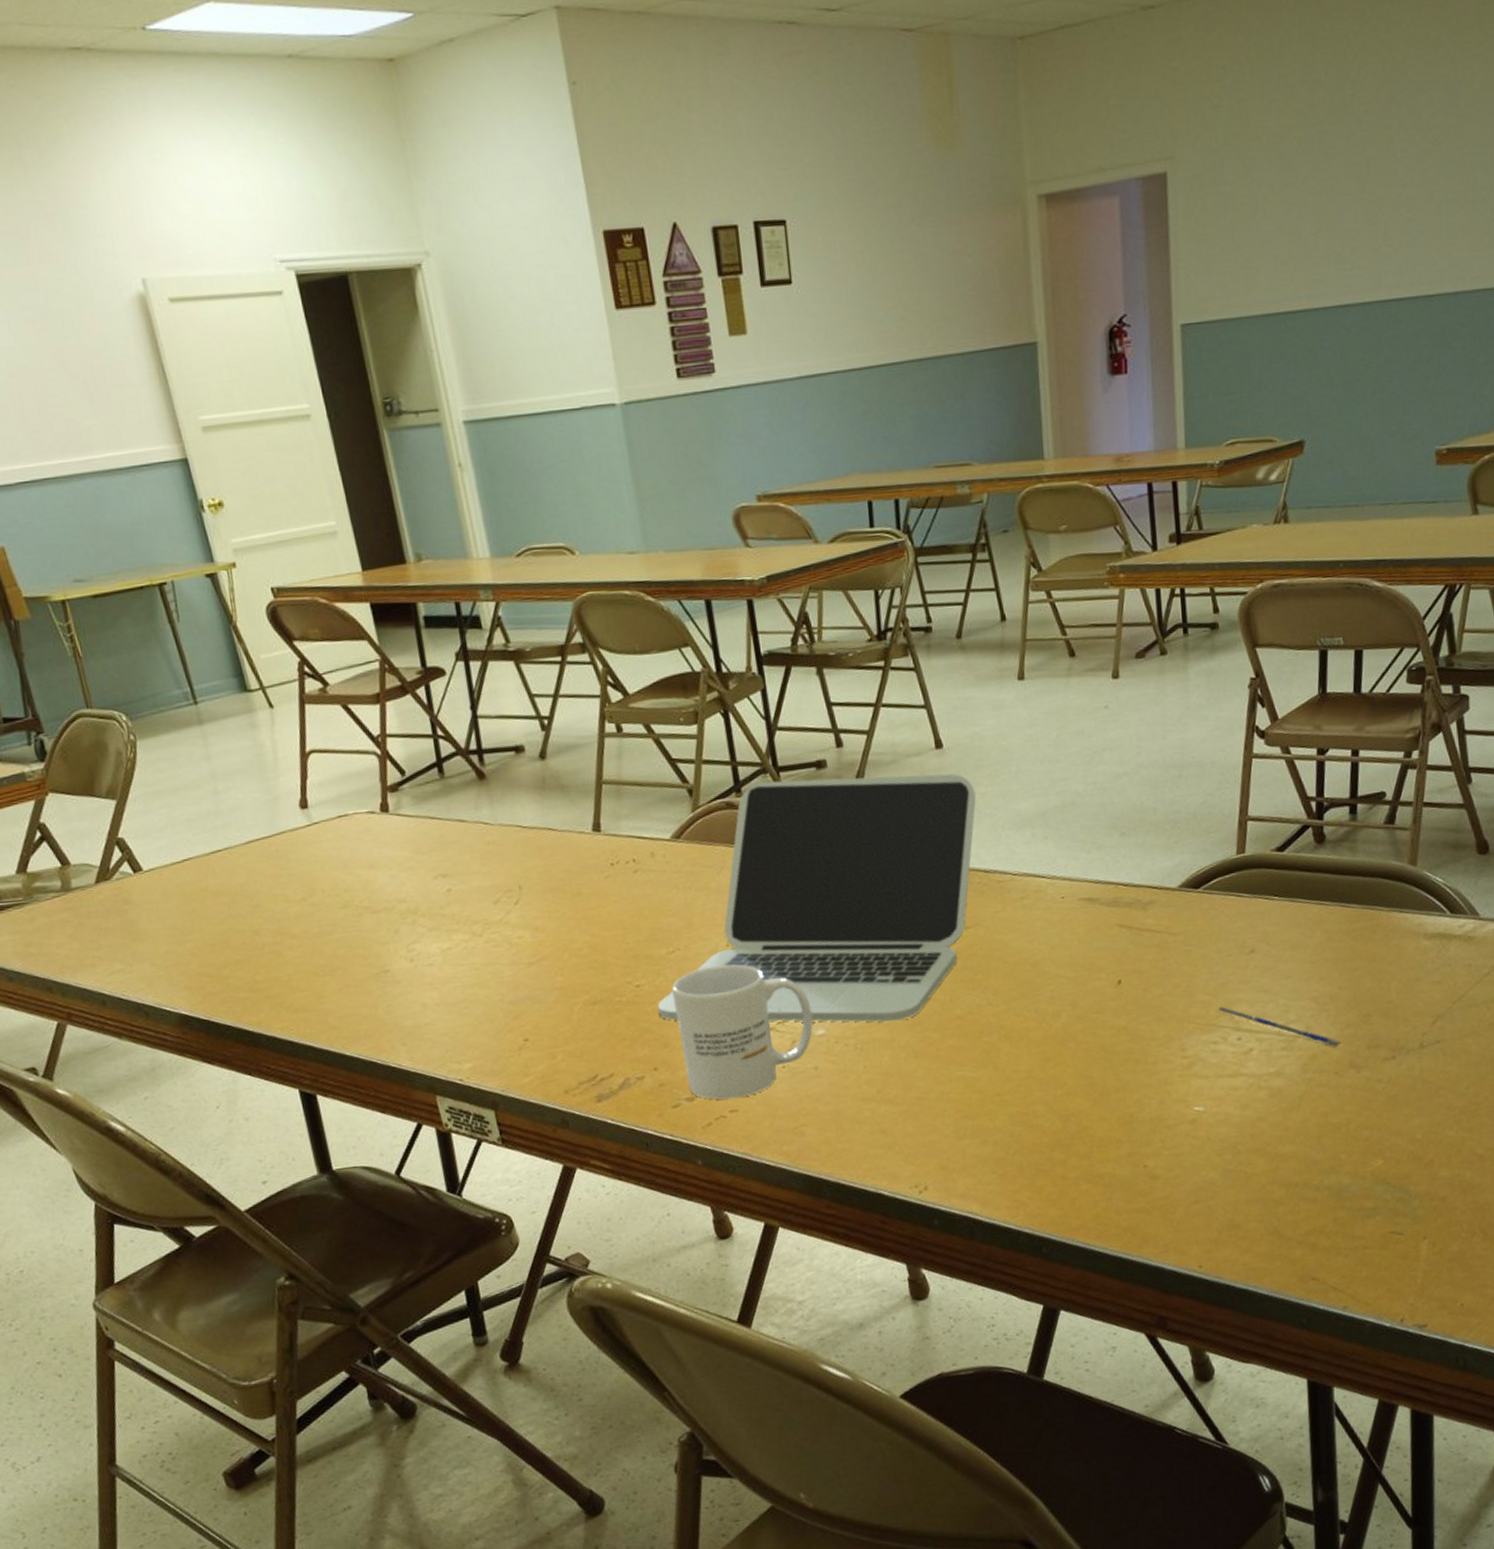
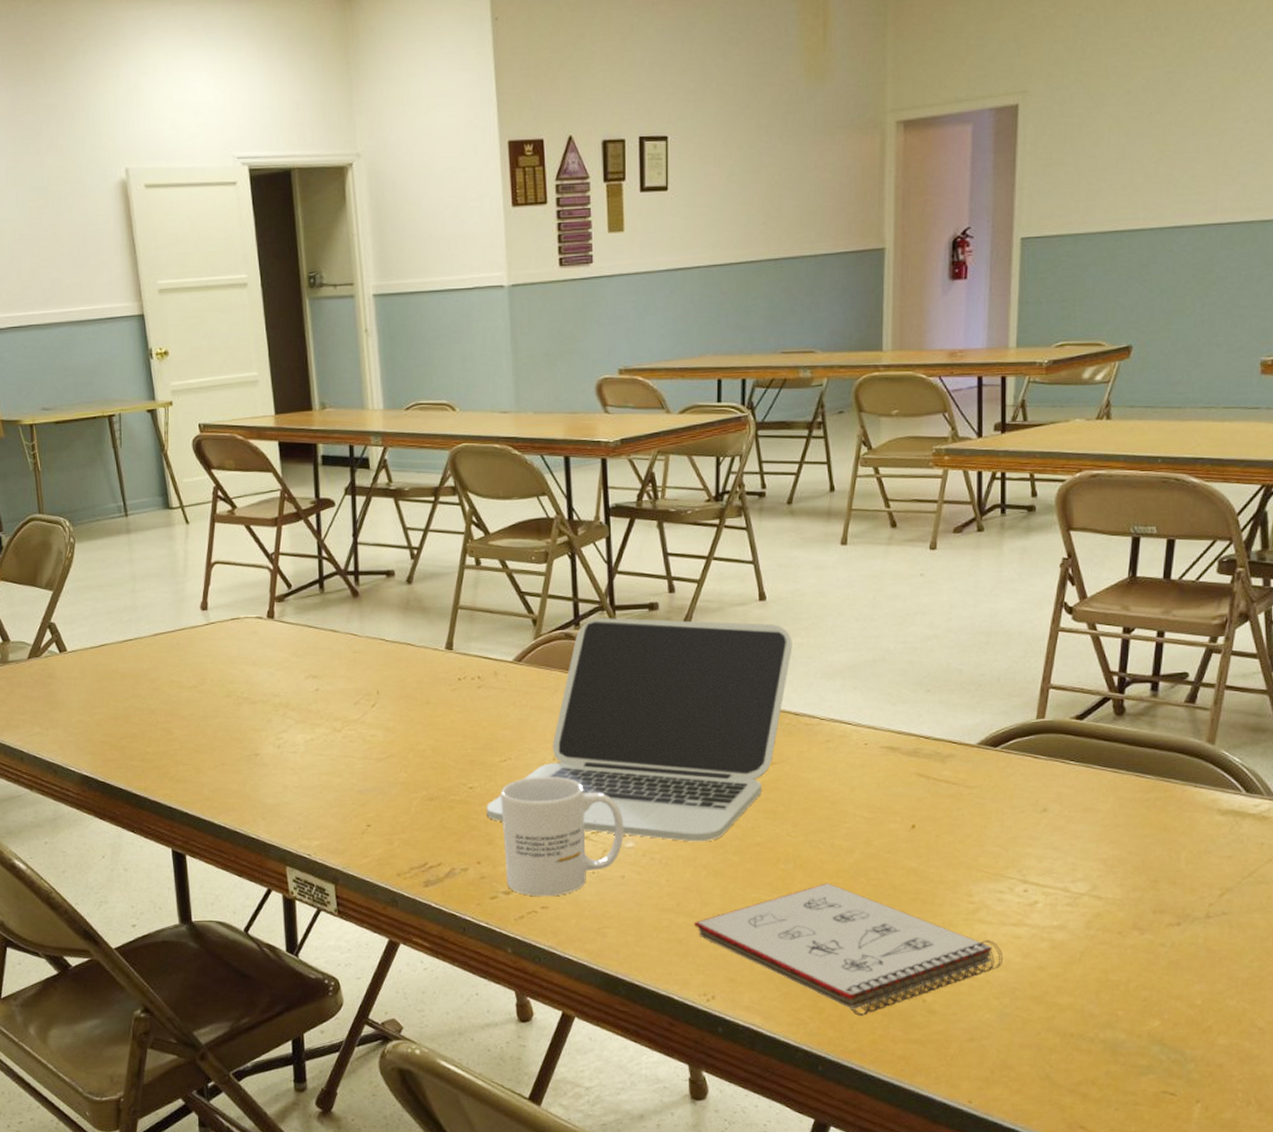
notepad: none [898,1051,1222,1190] -> present [694,883,1003,1016]
pen: present [1216,1006,1343,1047] -> none [1005,858,1128,908]

